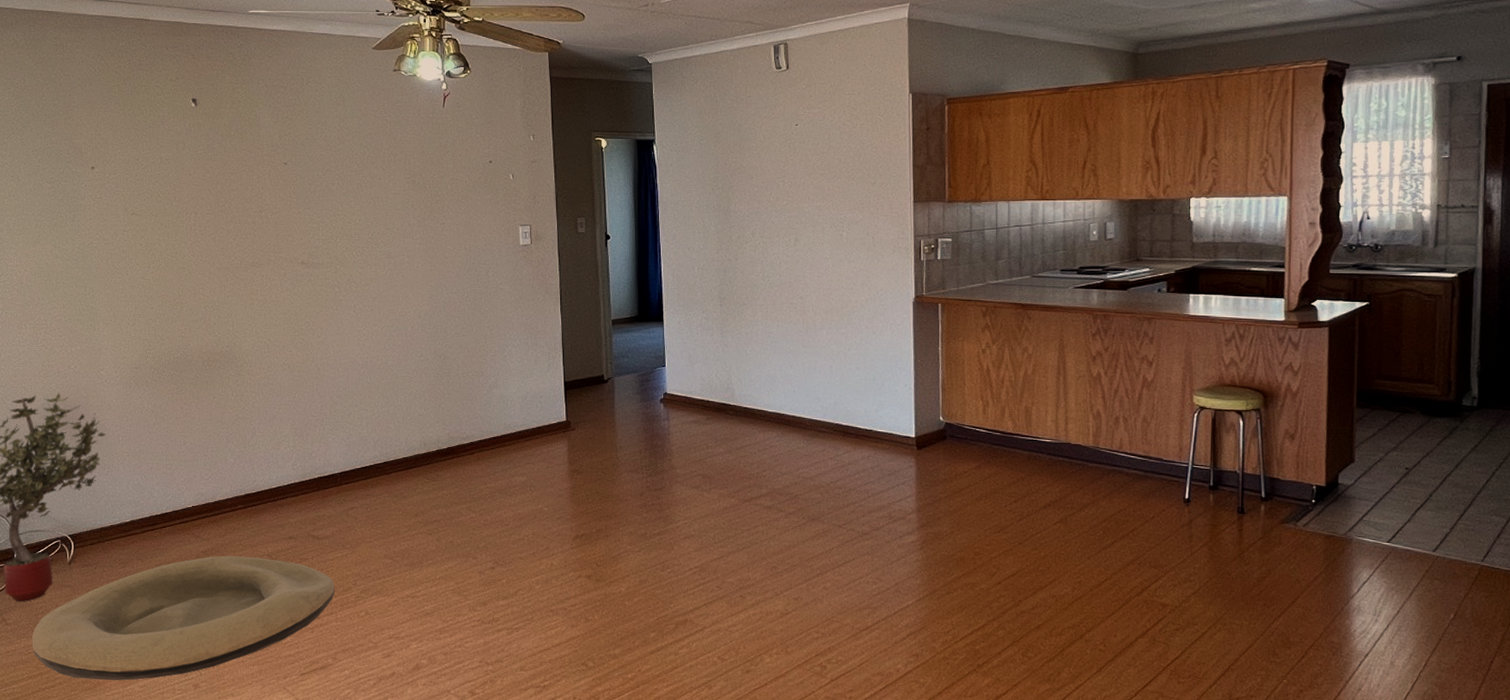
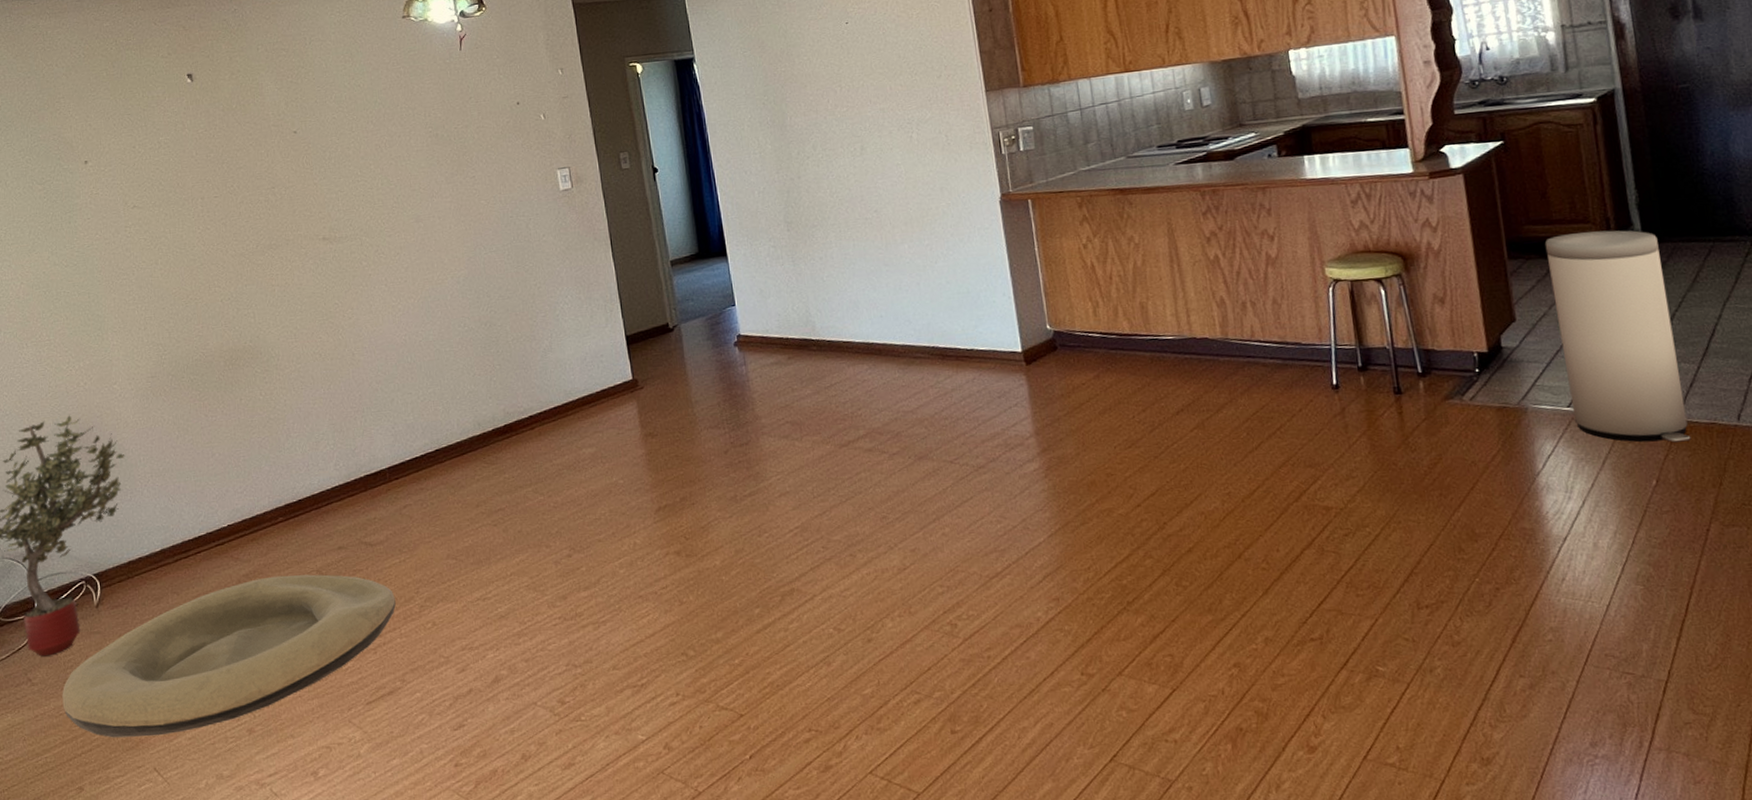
pedal bin: none [1390,391,1491,584] -> present [1544,230,1691,443]

